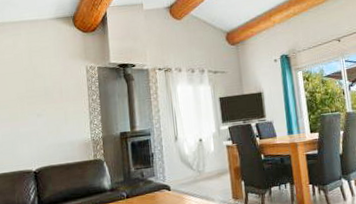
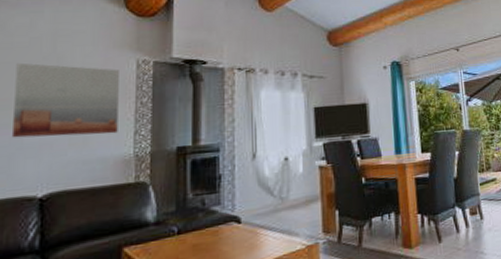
wall art: none [8,73,79,129] -> present [13,62,119,138]

